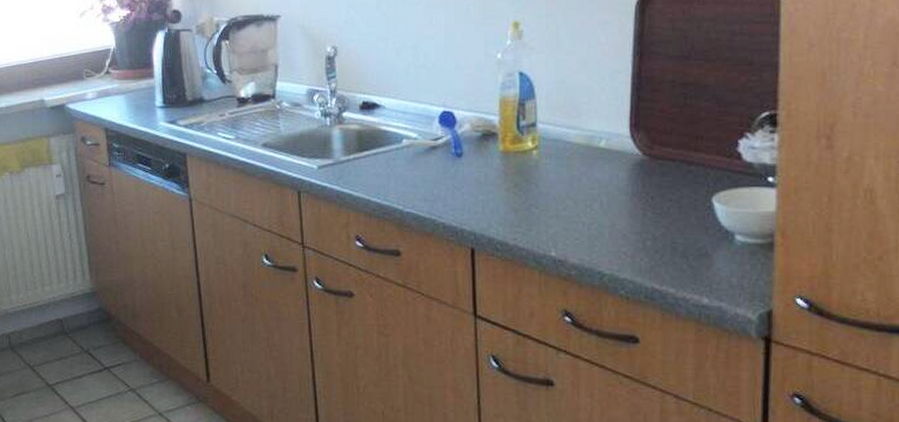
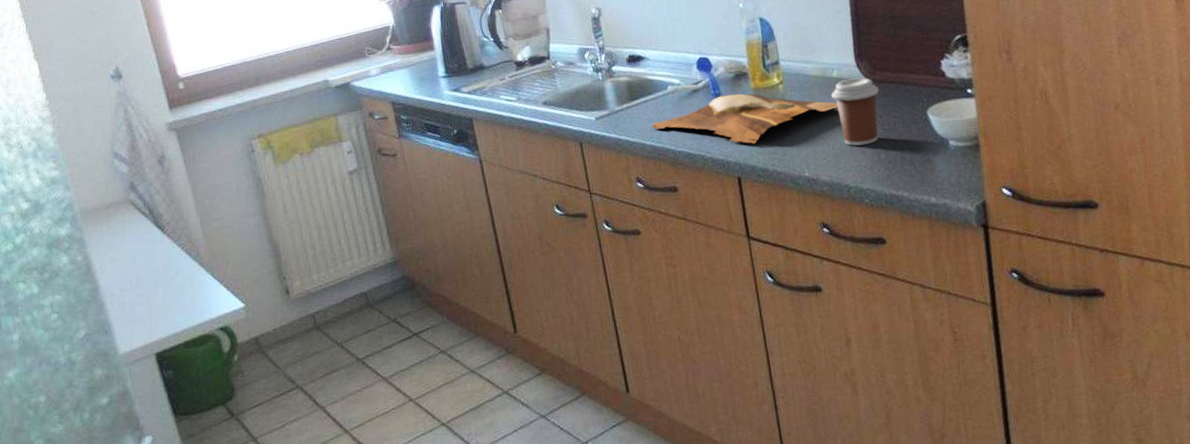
cutting board: none [379,155,602,213] -> present [651,93,839,144]
coffee cup: none [595,151,655,228] -> present [831,77,879,146]

